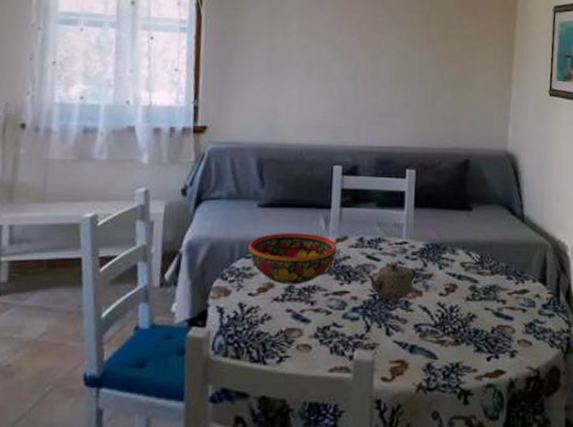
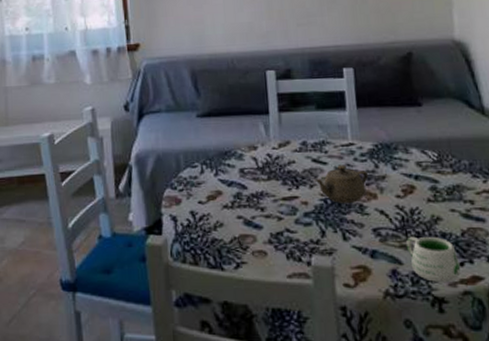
bowl: present [248,233,337,284] -> none [193,140,281,192]
mug: none [443,332,487,377] -> present [406,236,460,283]

